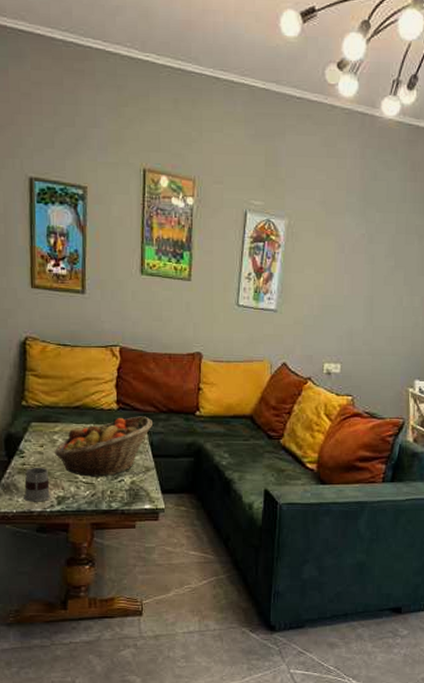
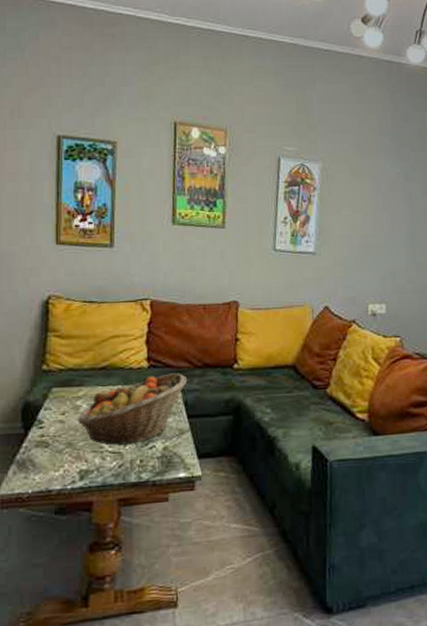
mug: present [22,467,51,502] -> none [40,438,73,479]

